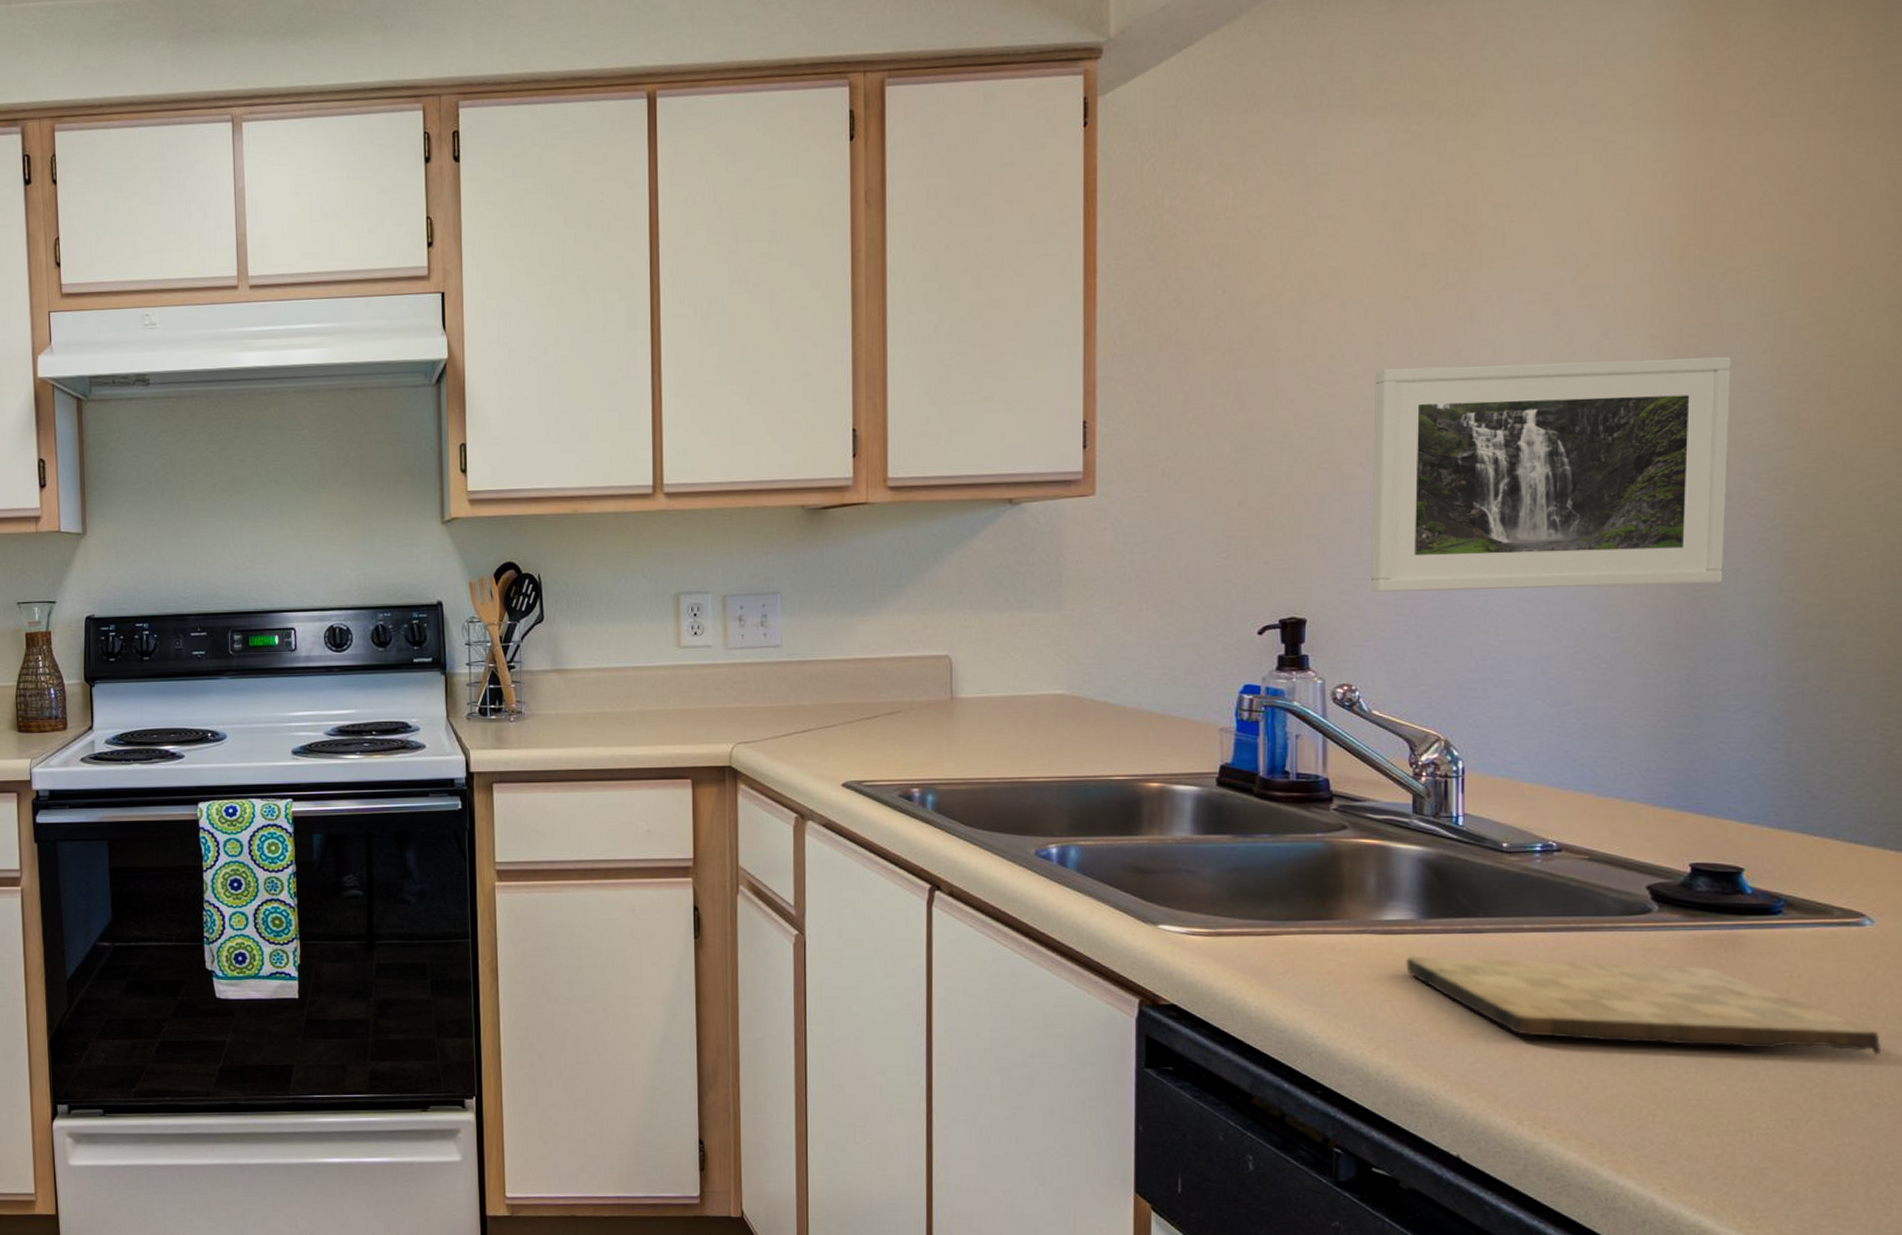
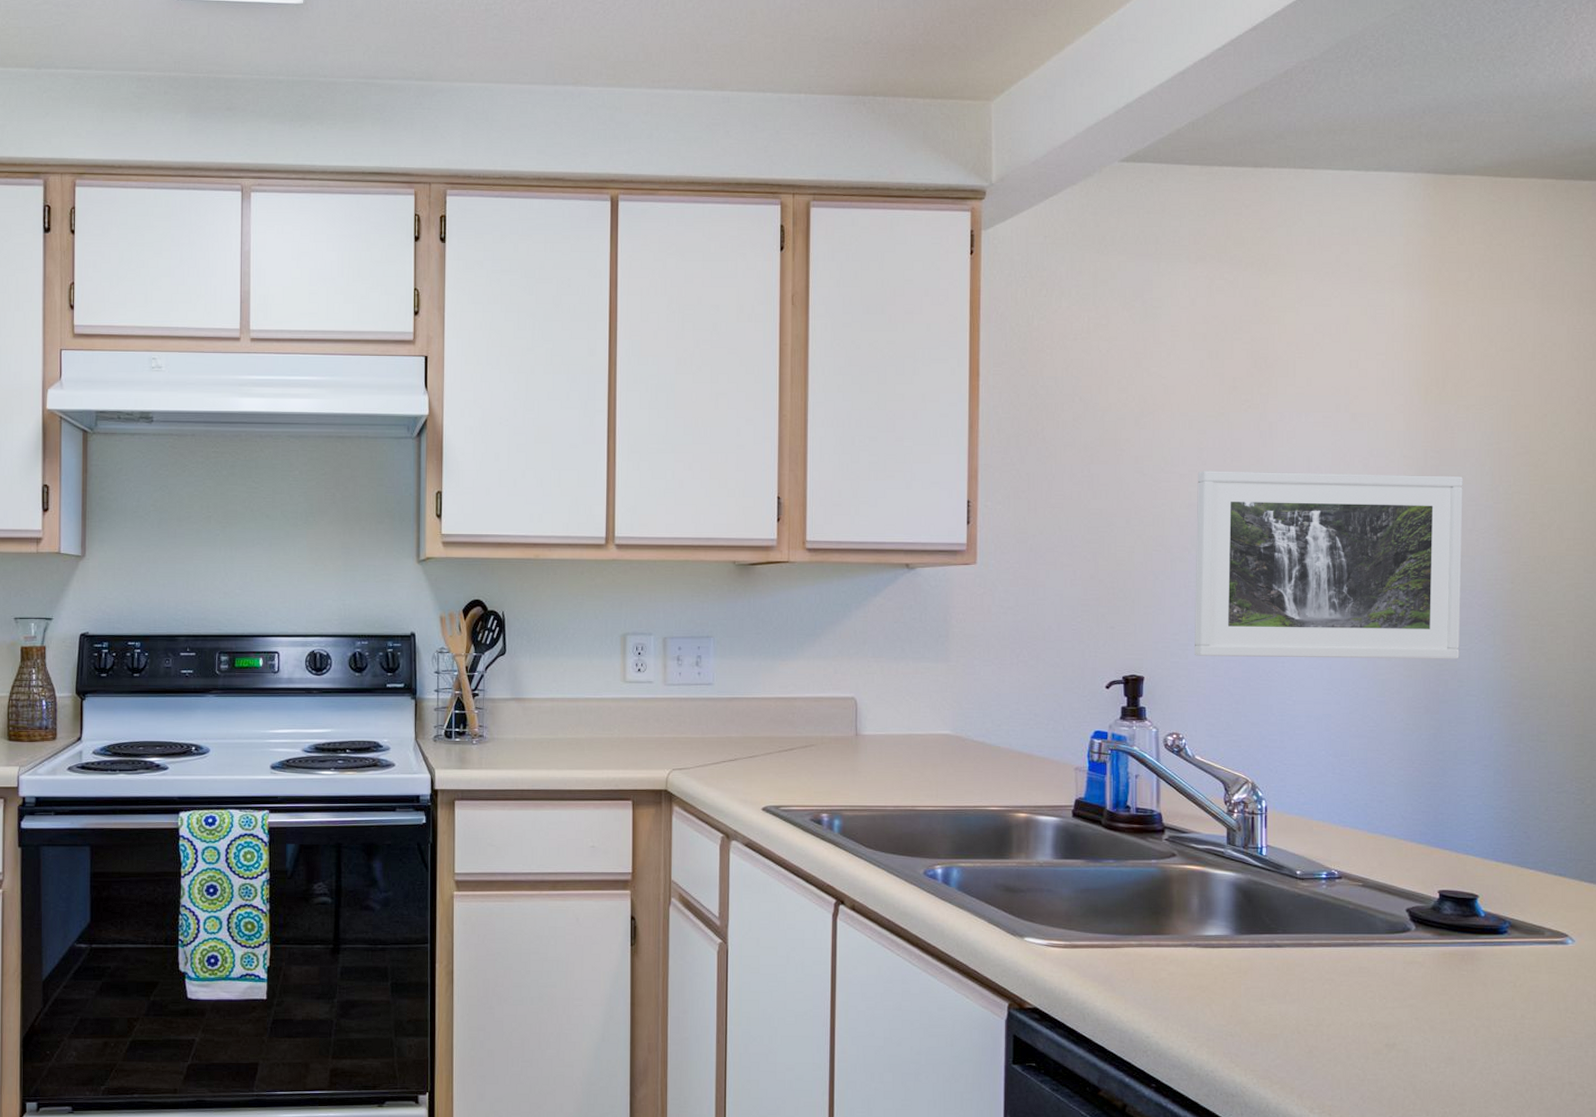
cutting board: present [1406,955,1882,1055] -> none [1222,966,1582,1052]

